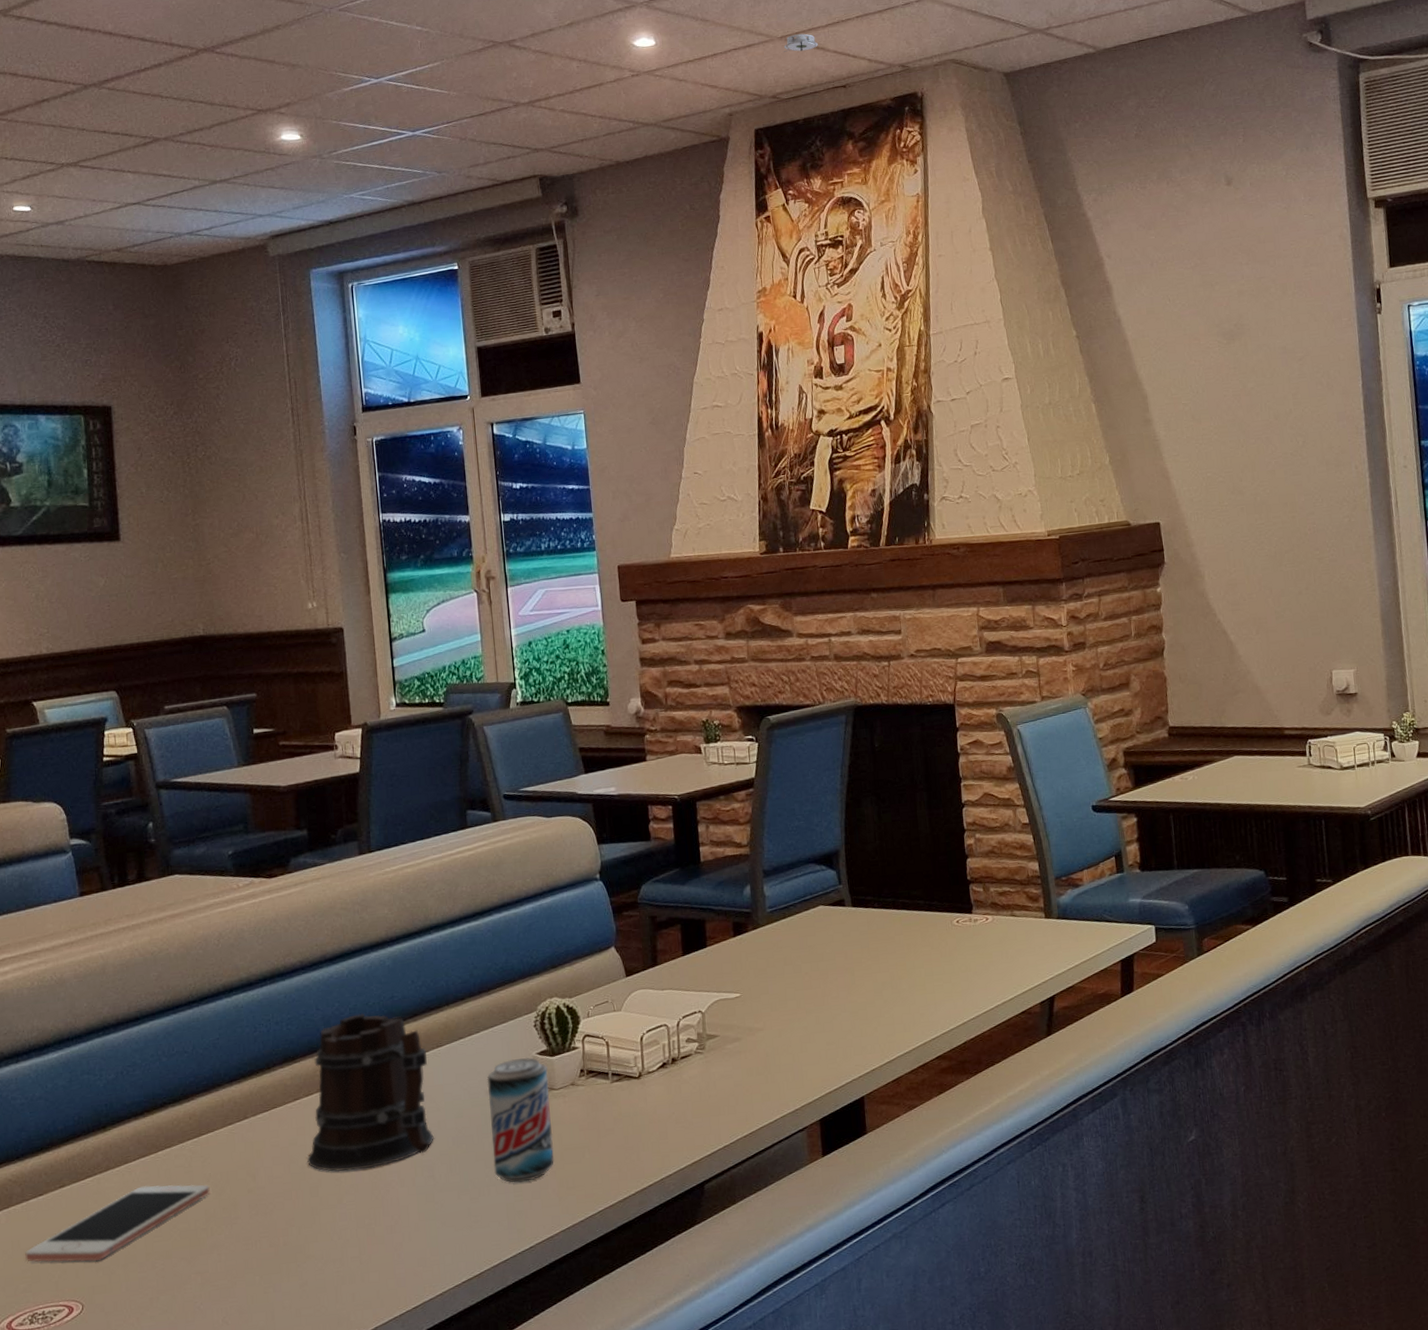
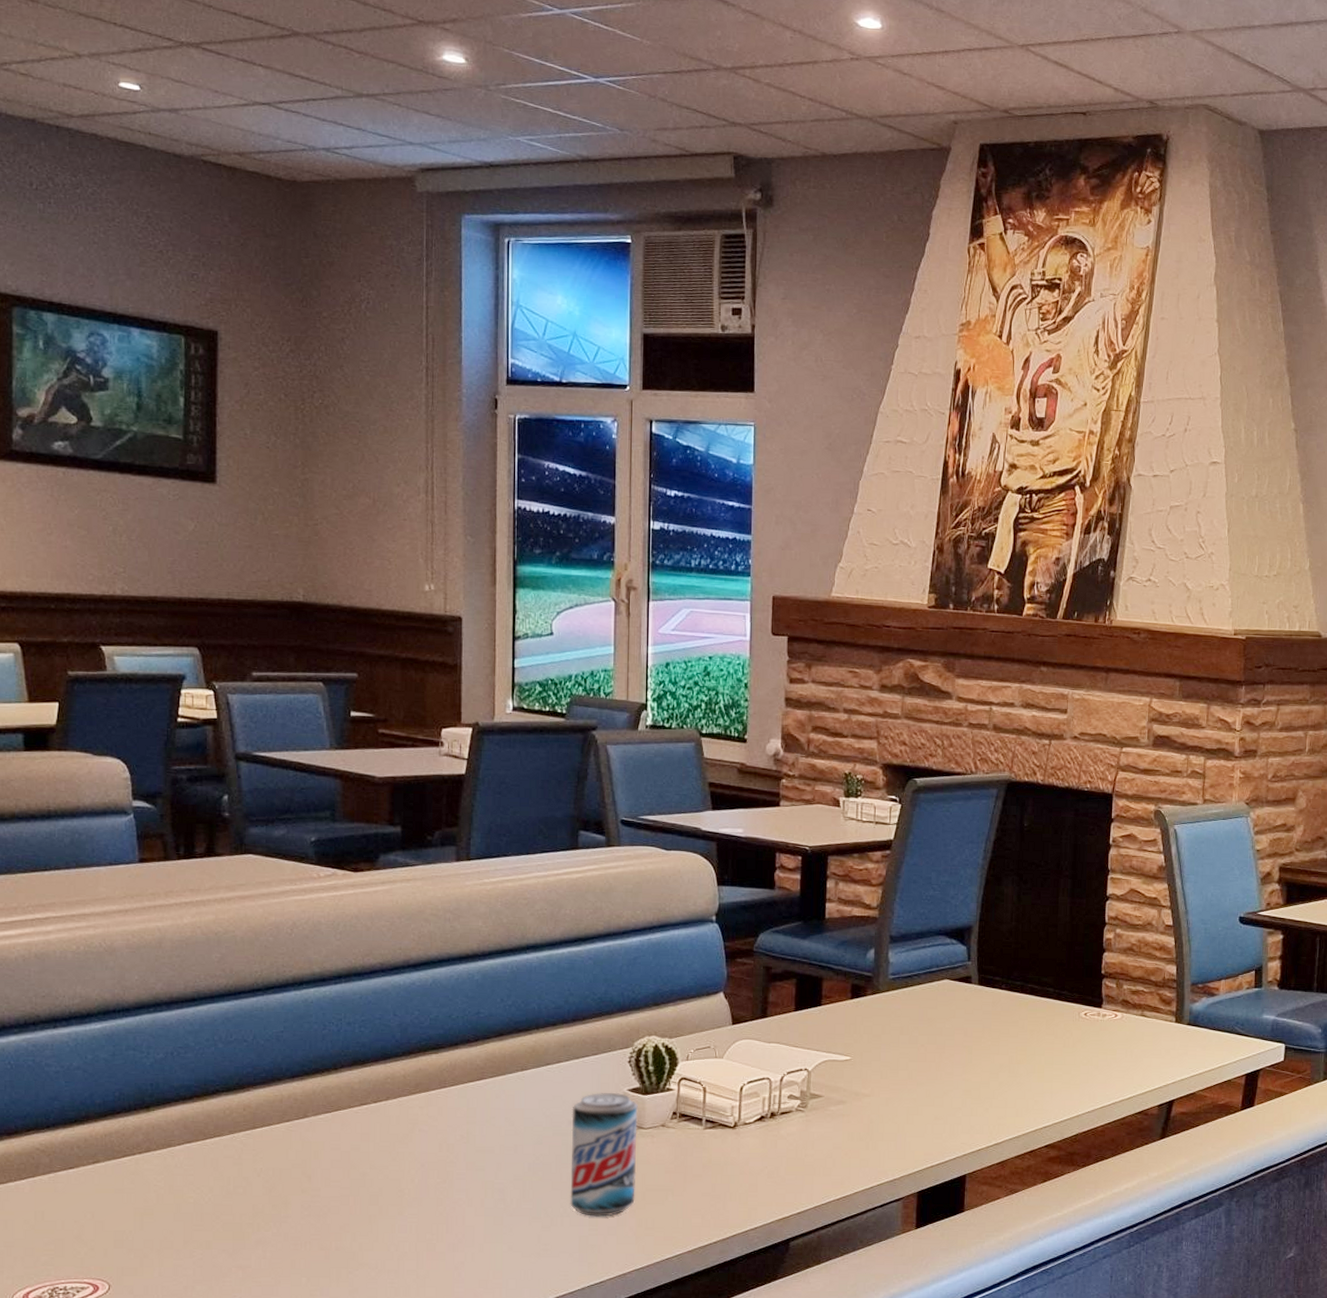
cell phone: present [25,1184,210,1263] -> none [49,1172,260,1242]
beer mug: present [307,1013,435,1172] -> none [369,1025,510,1184]
smoke detector: present [784,33,819,52] -> none [1023,45,1063,66]

